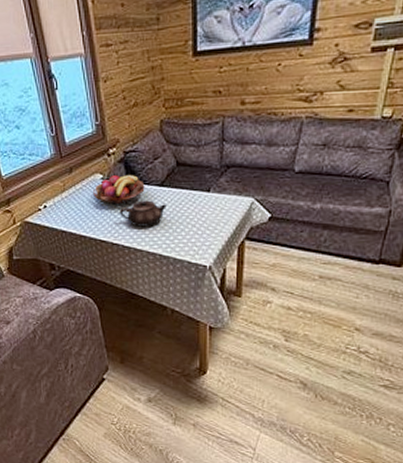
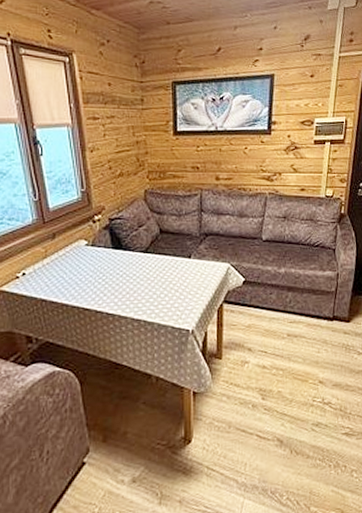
fruit basket: present [93,175,145,205] -> none [77,242,130,271]
teapot: present [120,200,167,227] -> none [105,266,151,293]

